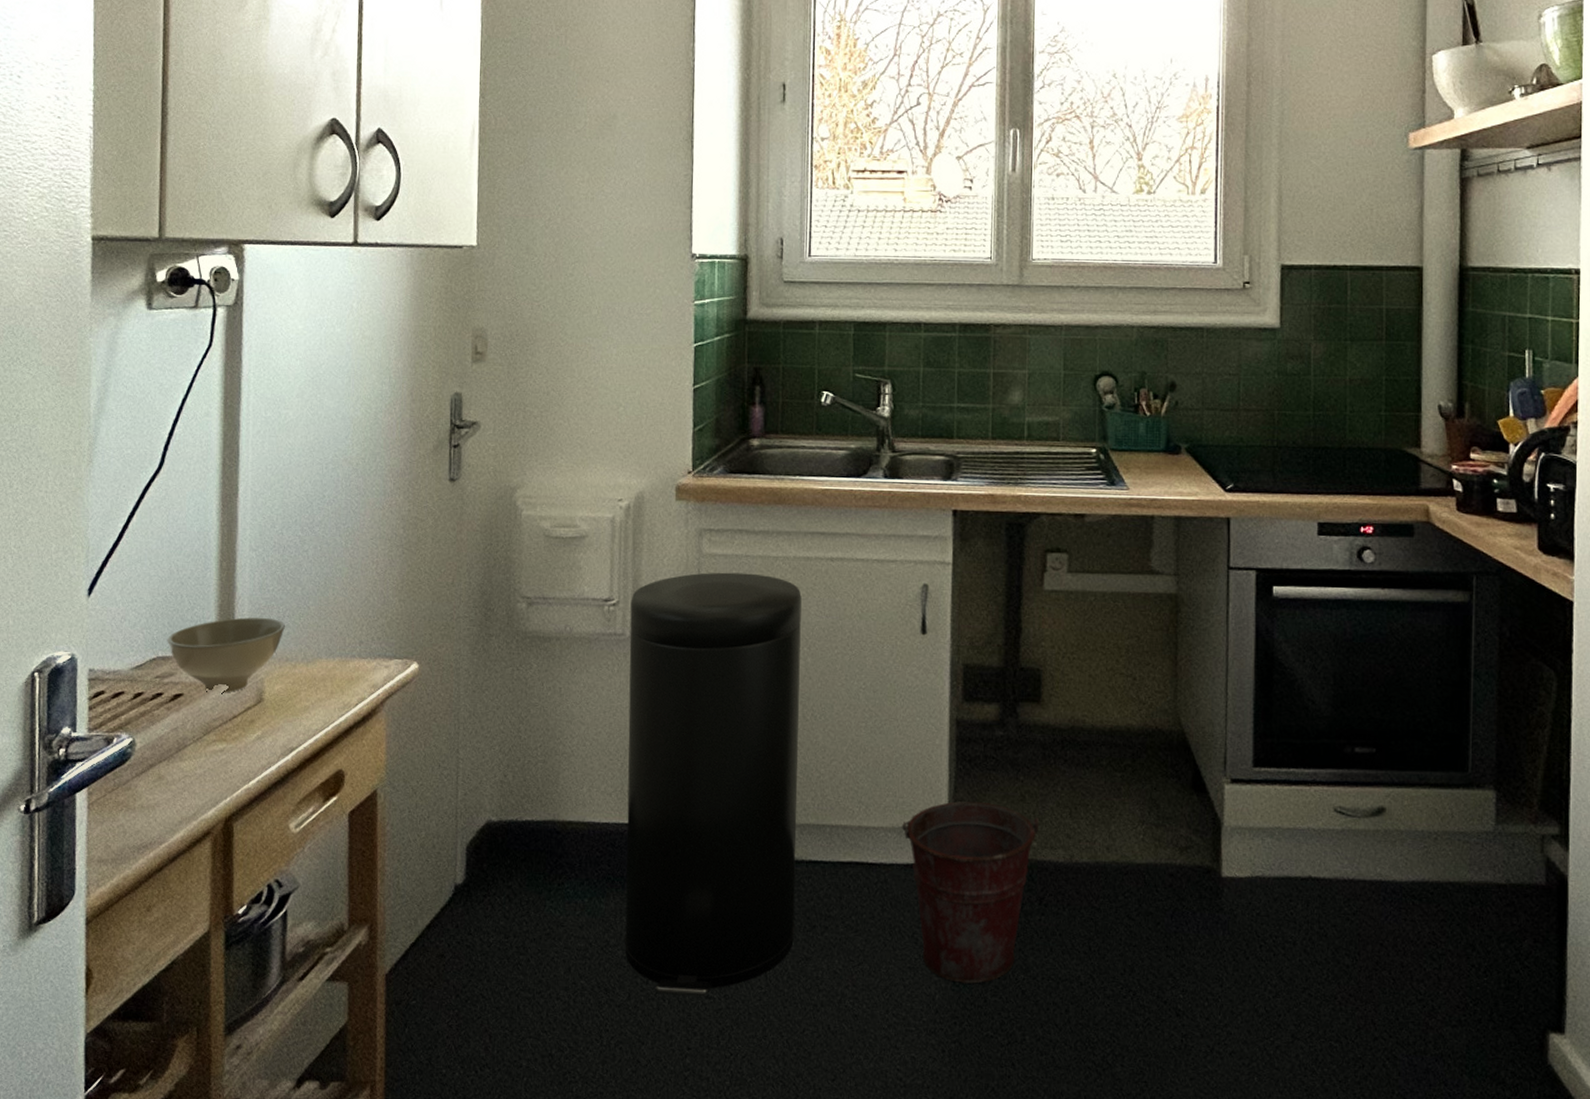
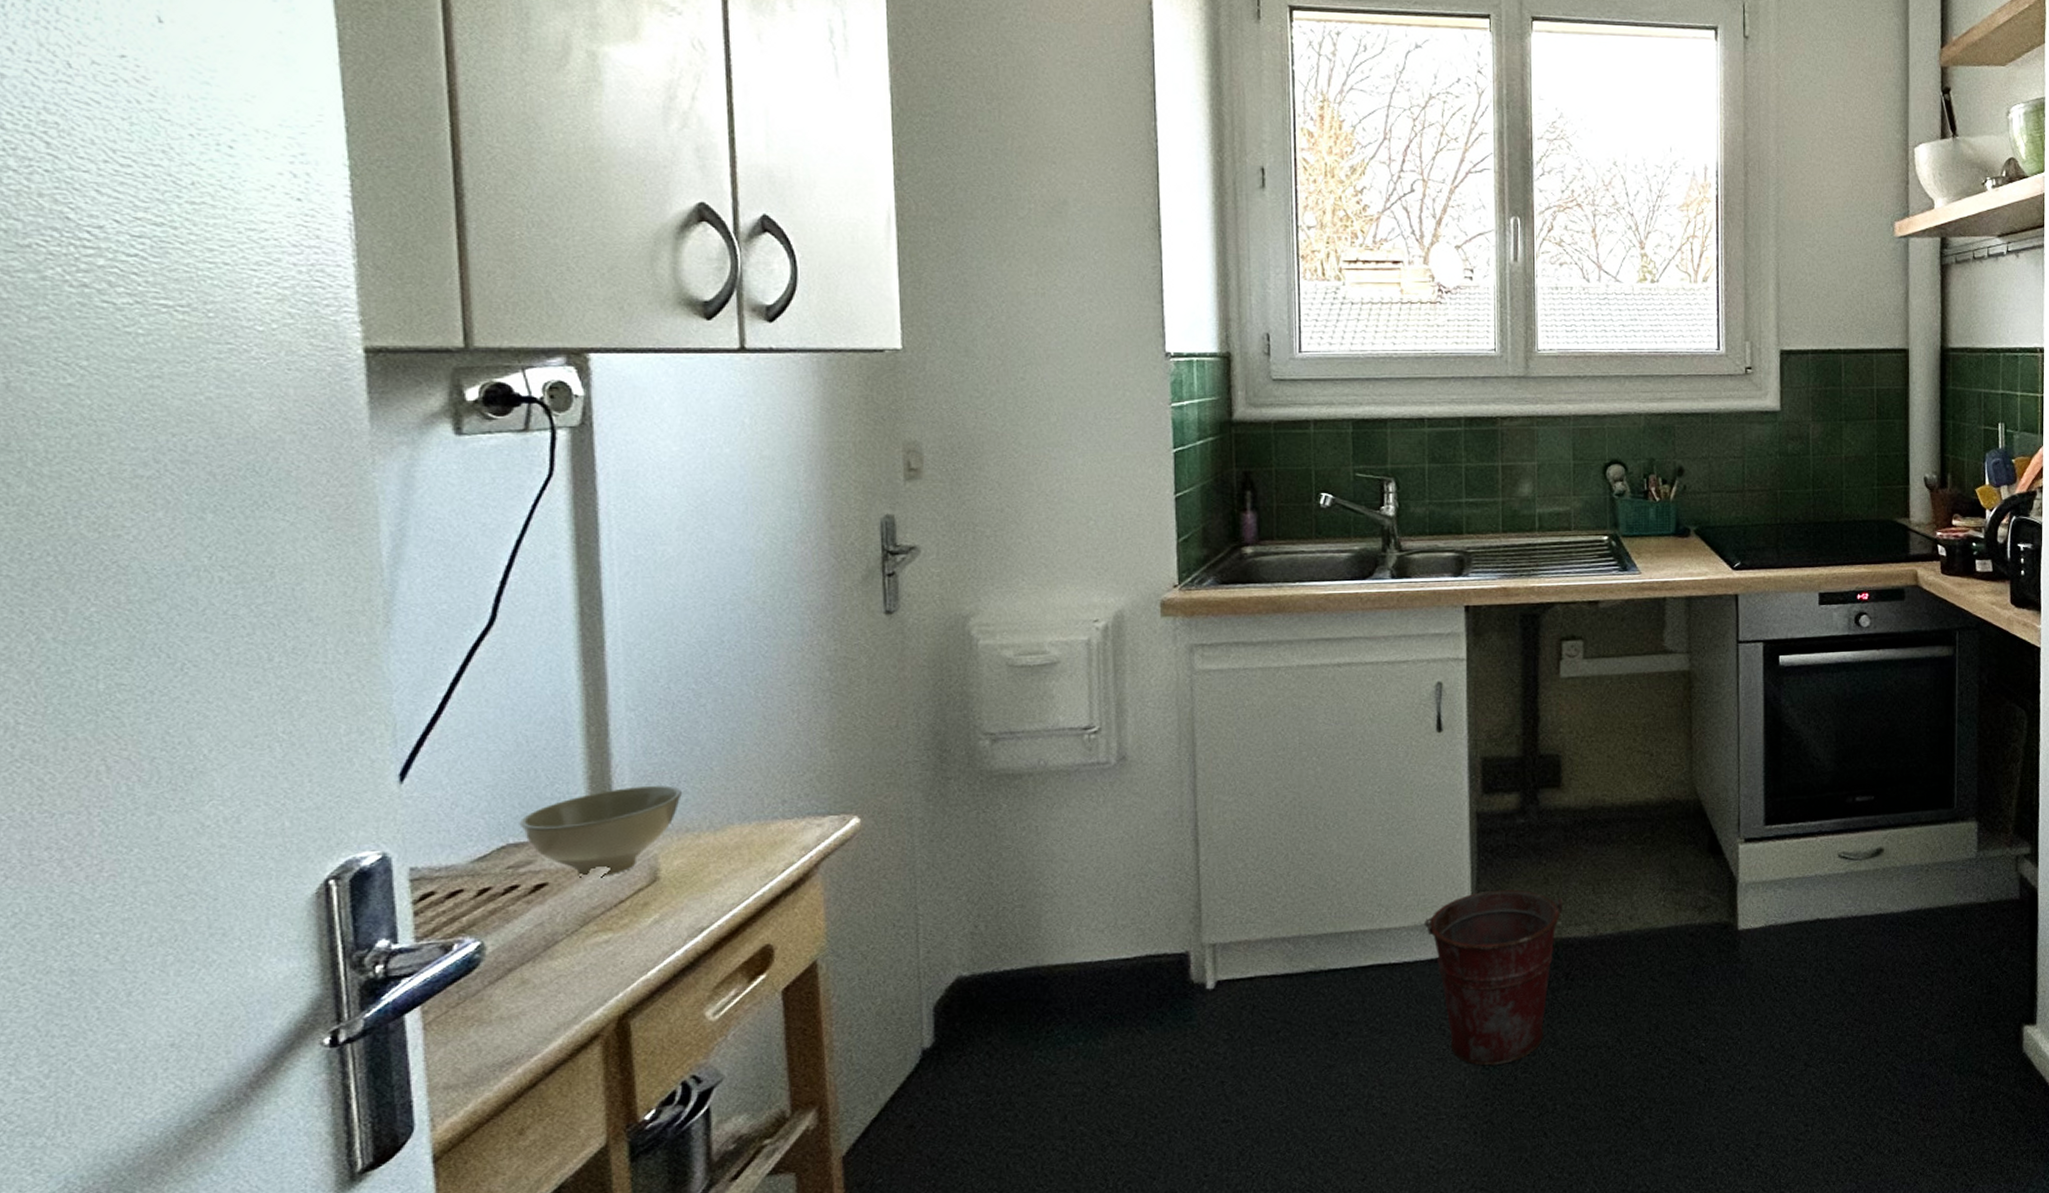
pedal bin: present [624,572,802,997] -> none [1114,686,1317,1127]

